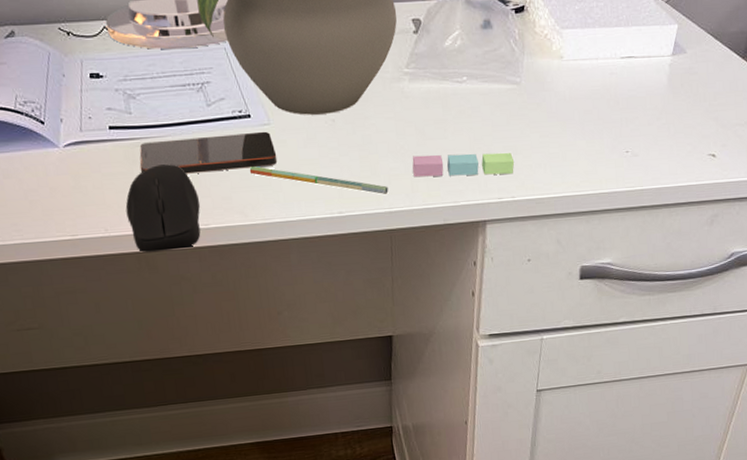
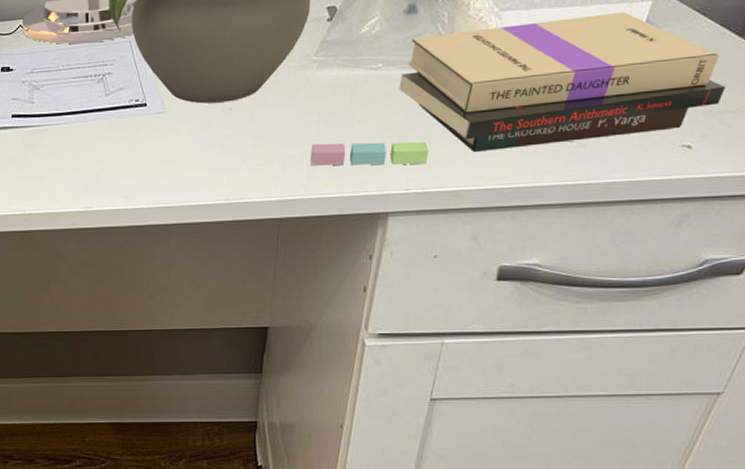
computer mouse: present [125,164,201,253] -> none [17,150,86,232]
phone: present [139,131,278,174] -> none [35,119,168,159]
pen: present [249,165,389,195] -> none [139,152,281,184]
books: none [483,33,736,163] -> present [399,11,725,153]

